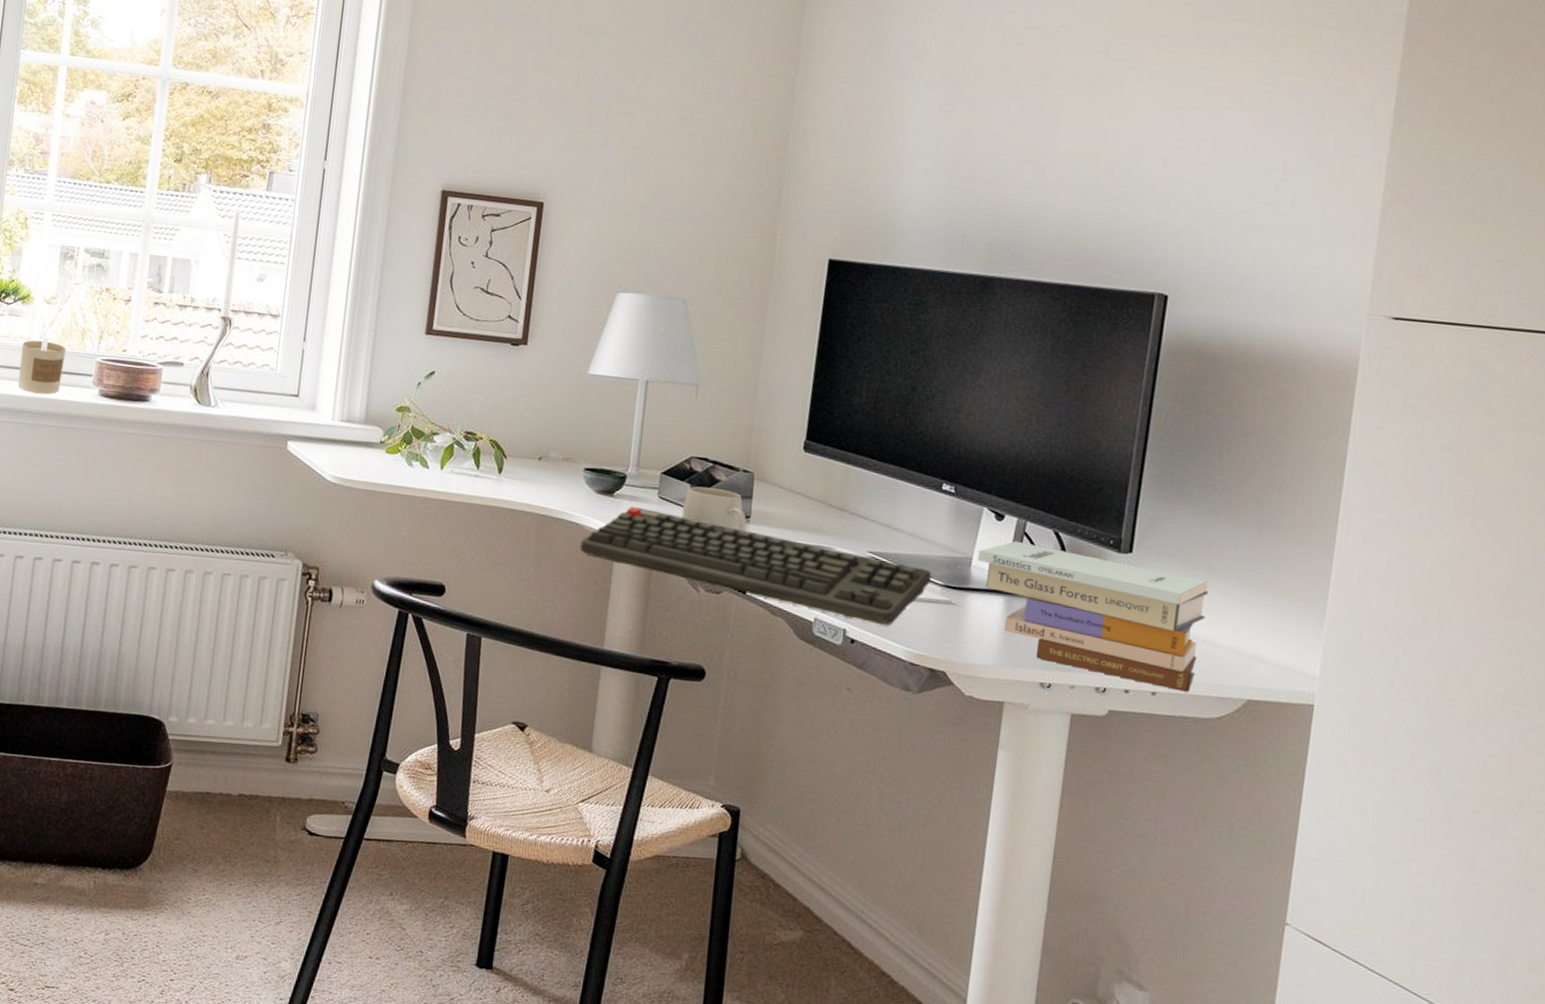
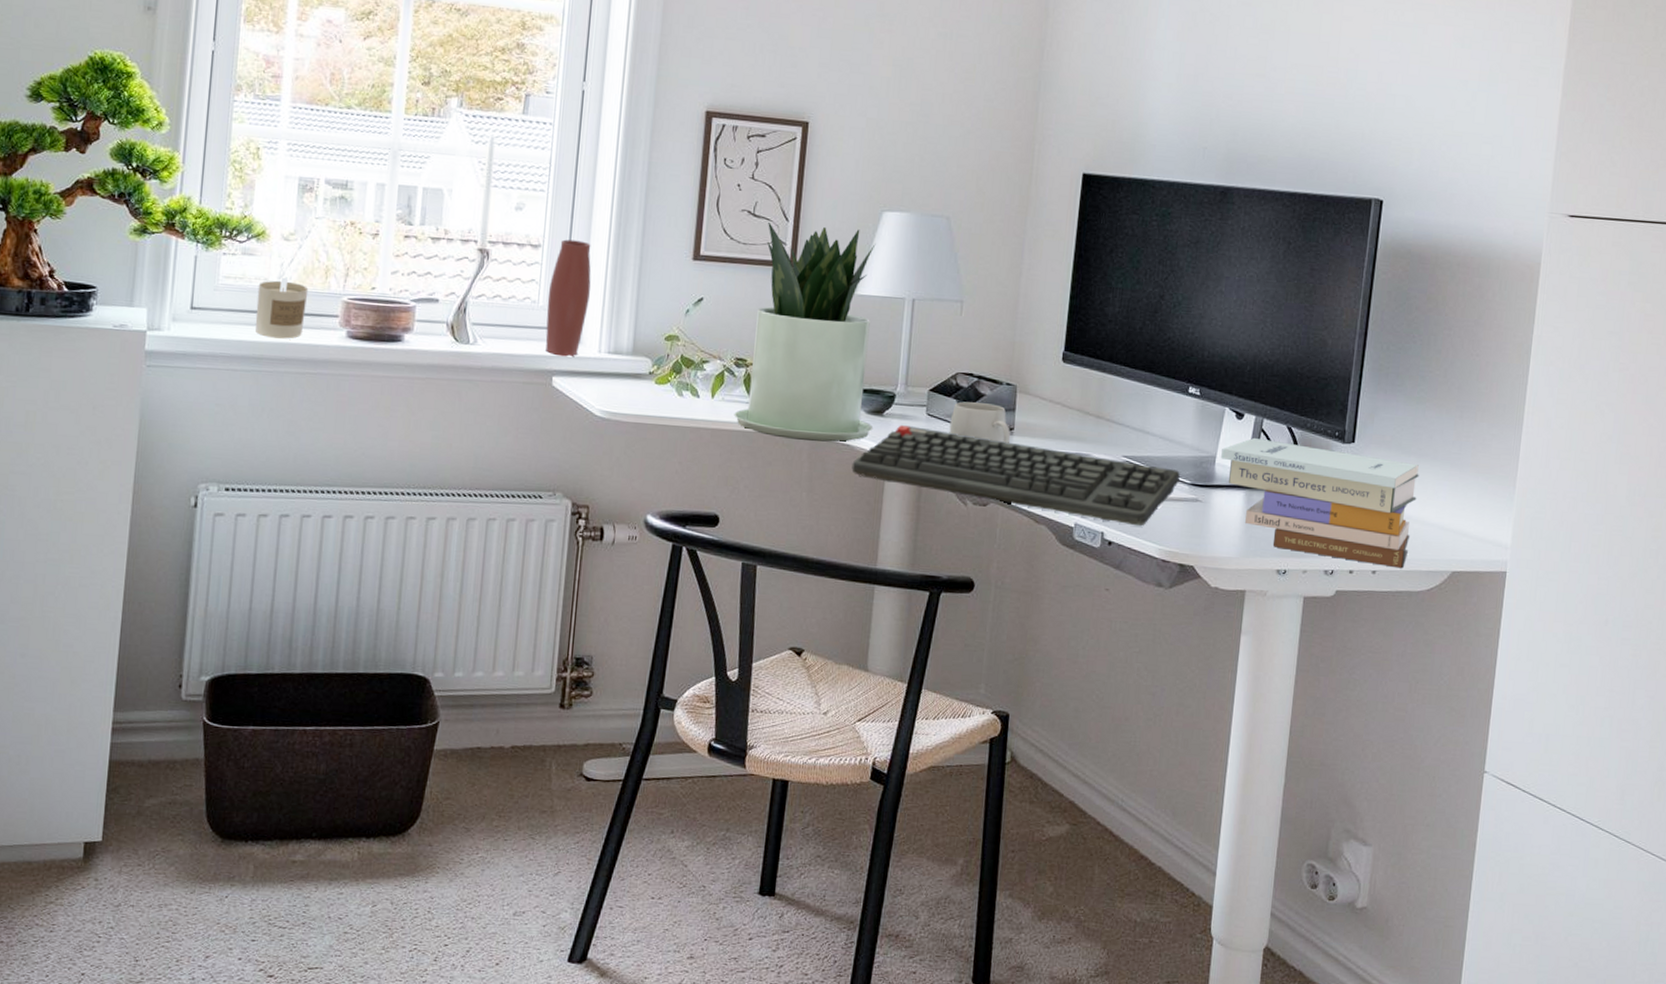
vase: none [282,310,328,423] -> present [545,239,591,357]
planter: none [462,300,609,520] -> present [734,223,876,442]

